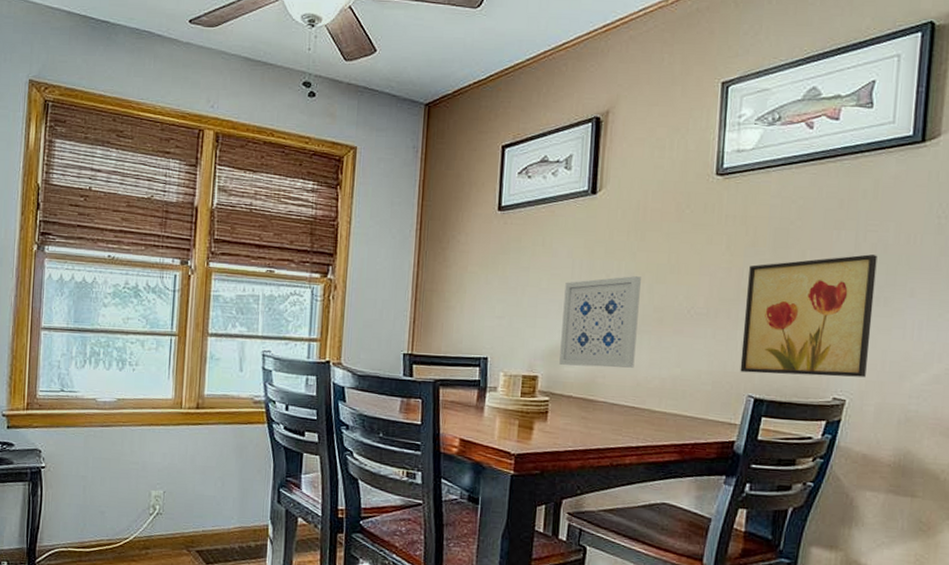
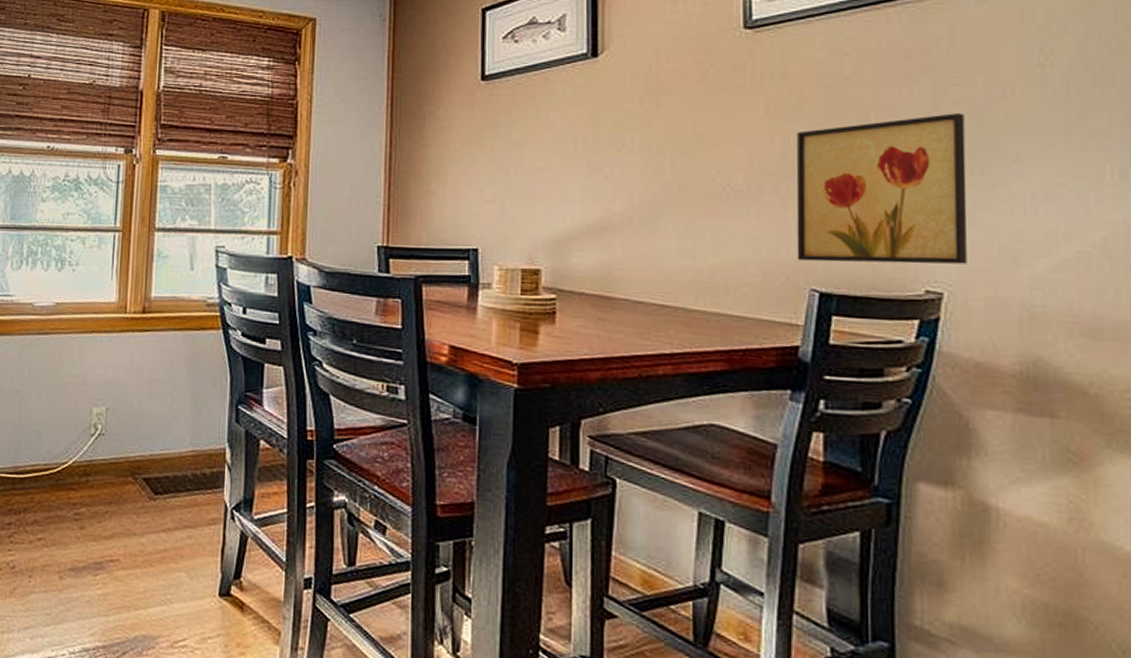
wall art: present [559,276,641,368] -> none [566,149,660,258]

